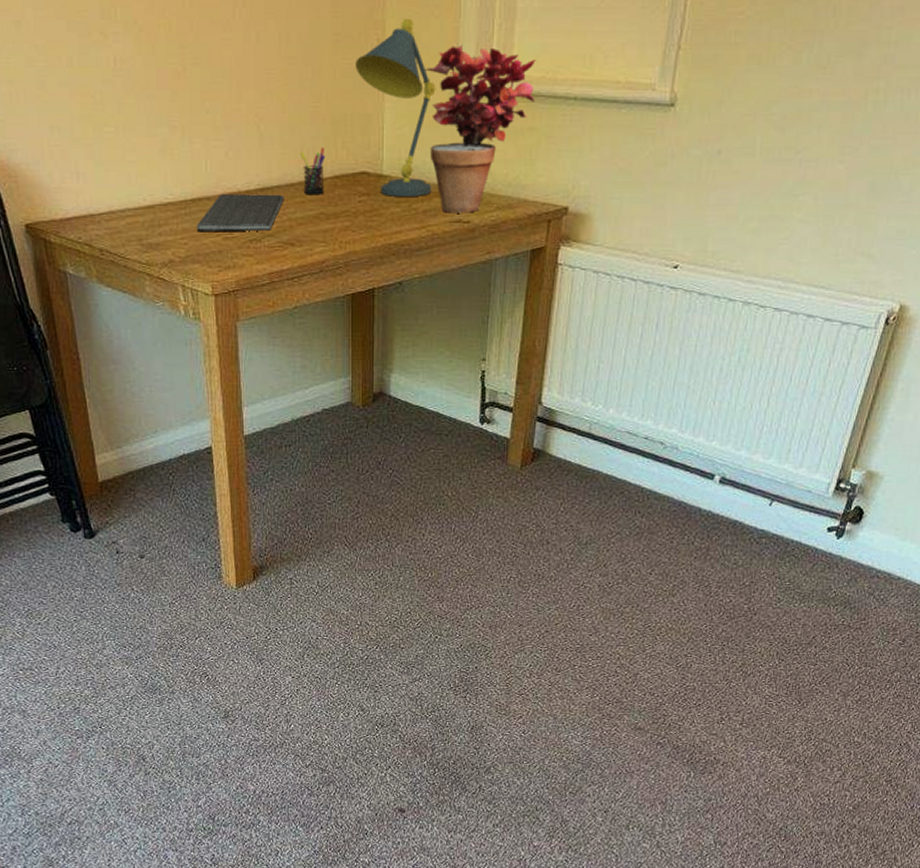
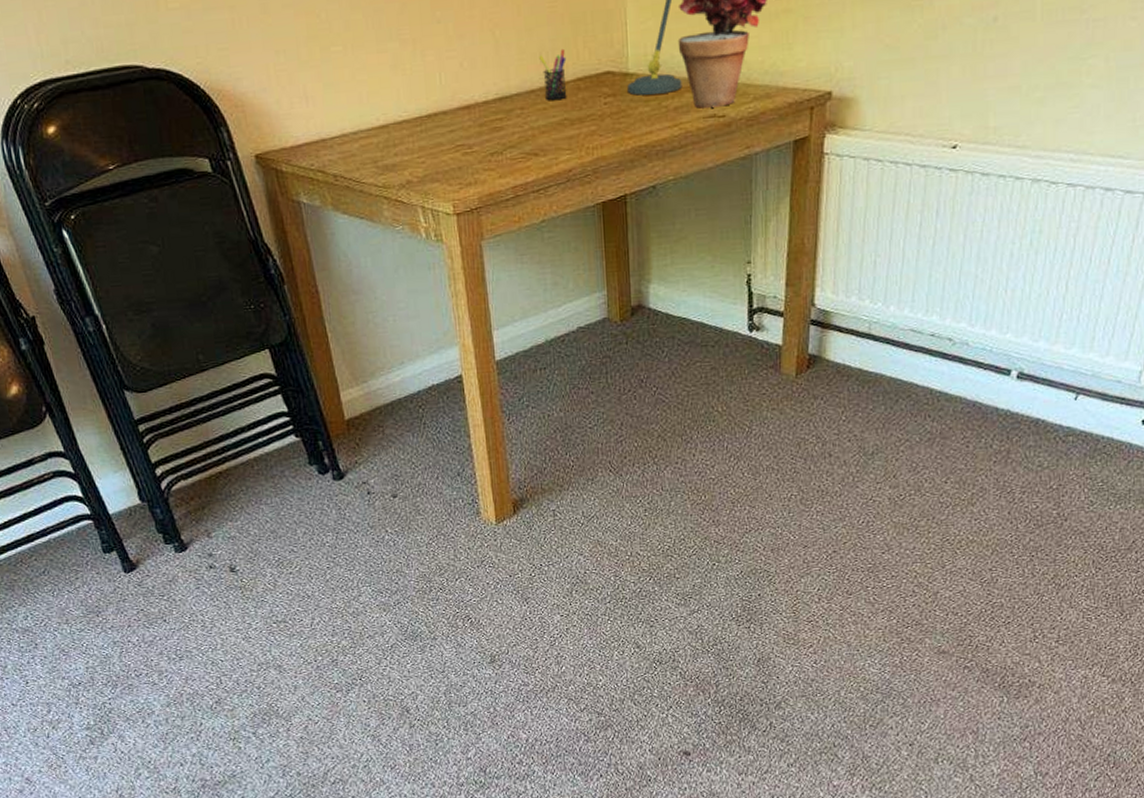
computer keyboard: present [196,194,284,231] -> none [433,102,525,148]

